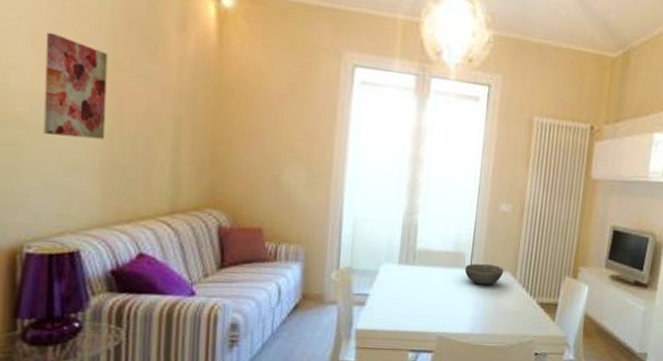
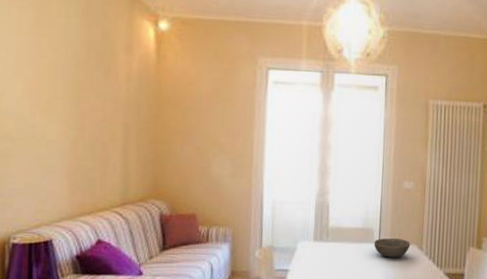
wall art: present [44,32,108,140] -> none [25,63,73,147]

